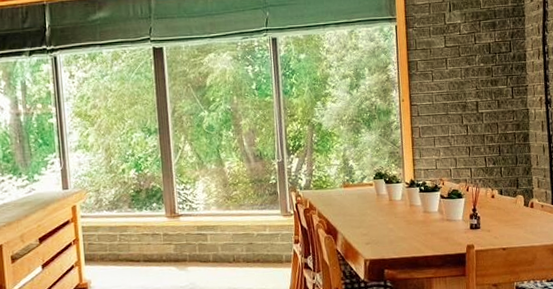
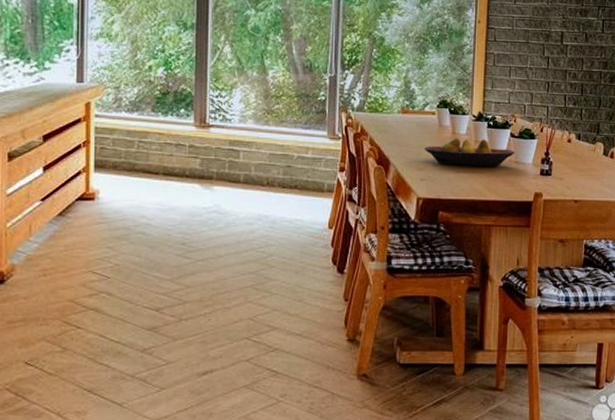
fruit bowl: none [366,203,446,229] -> present [424,138,515,166]

